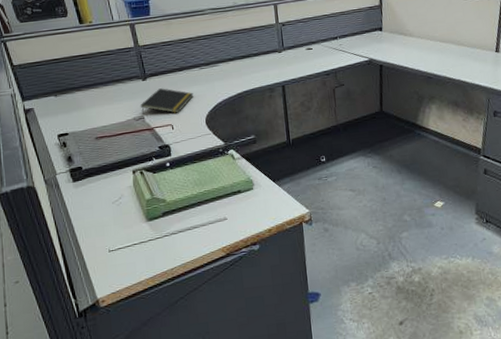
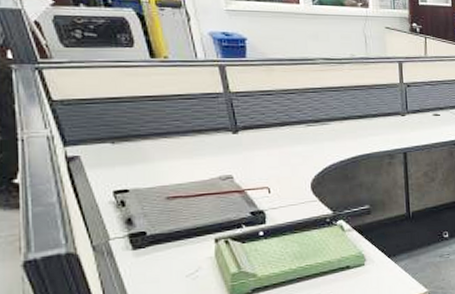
notepad: present [140,88,194,115] -> none [228,144,298,175]

